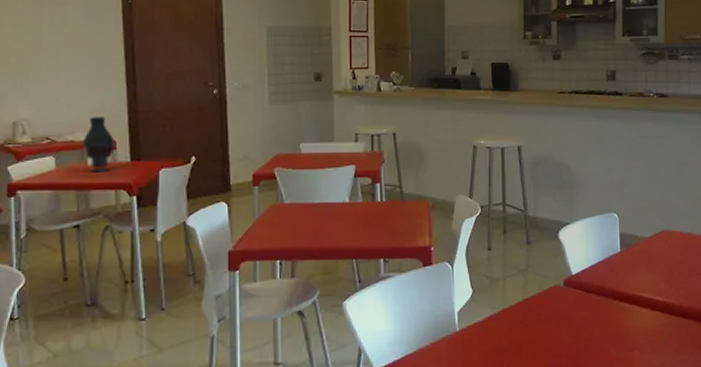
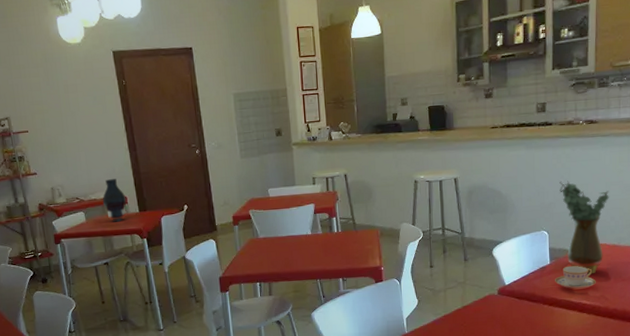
teacup: none [626,254,669,283] -> present [555,265,596,290]
vase: none [630,158,681,266] -> present [559,181,609,275]

